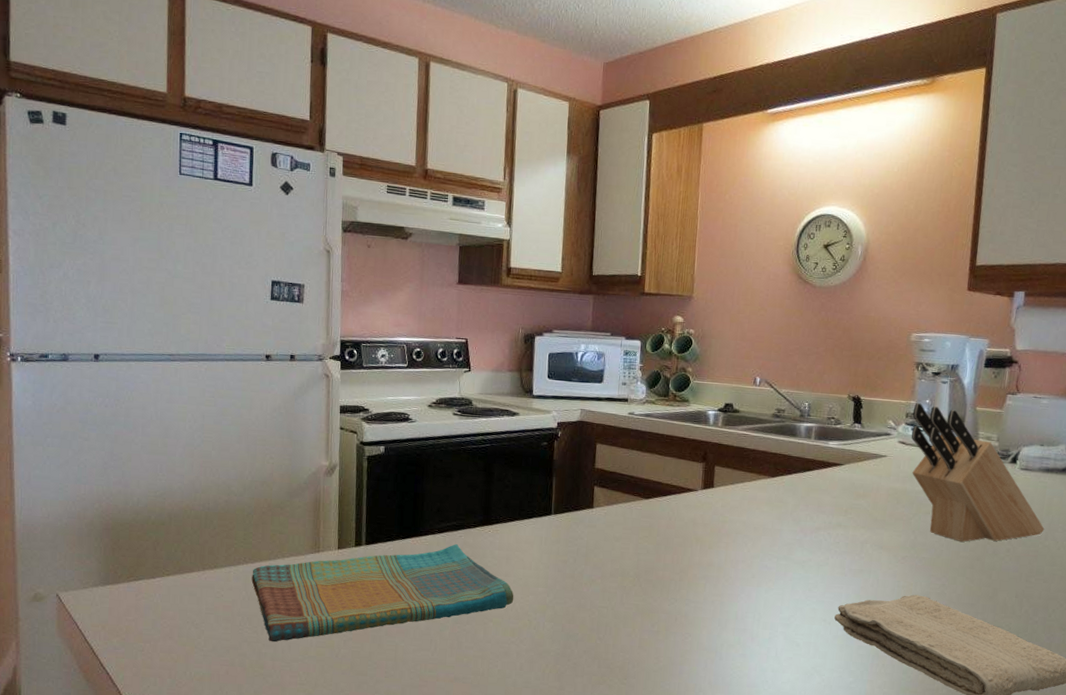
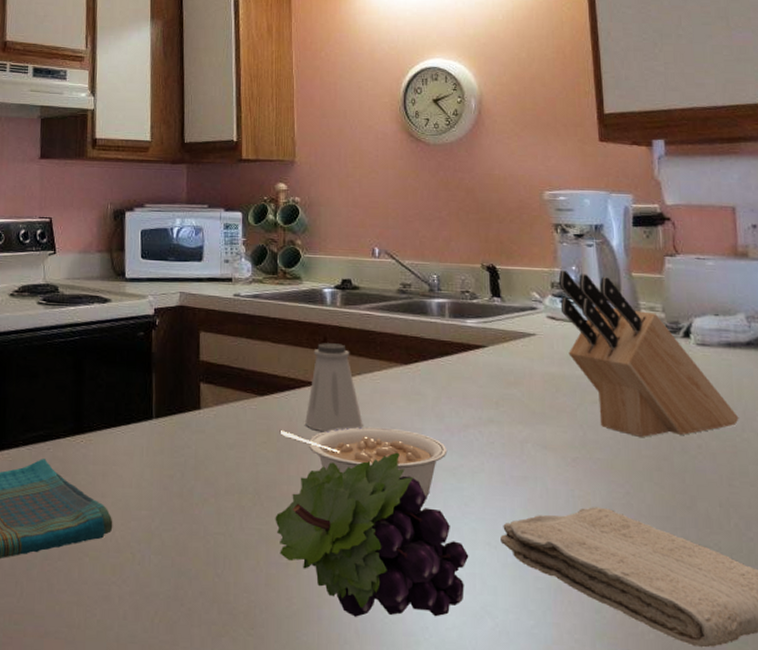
fruit: none [650,547,807,674] -> present [275,452,469,617]
legume: none [660,526,800,588] -> present [280,427,448,504]
saltshaker: none [682,457,732,530] -> present [305,343,363,433]

